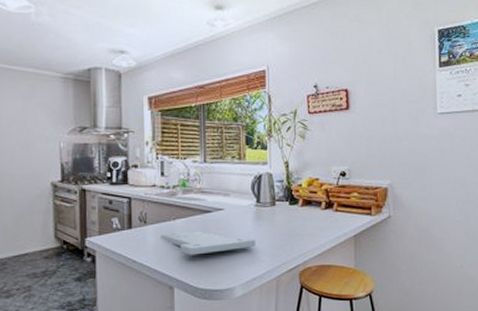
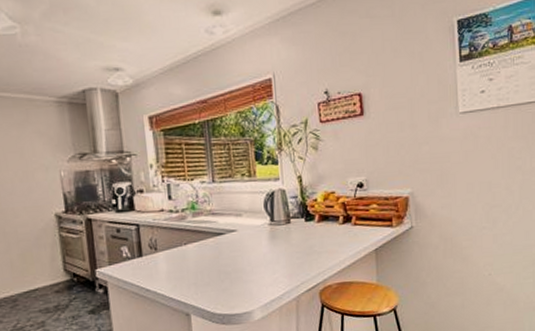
cutting board: present [161,231,256,255] -> none [173,255,272,281]

